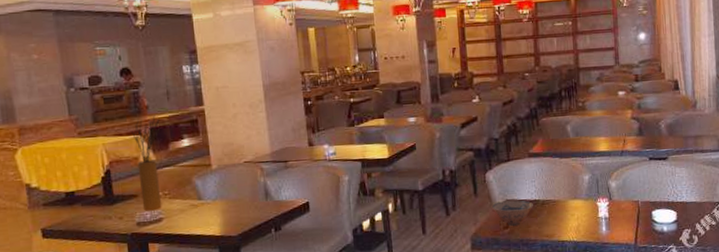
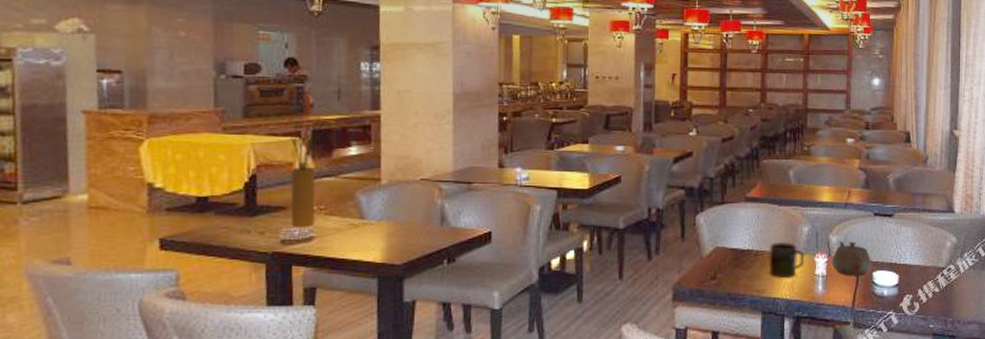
ceramic bowl: present [491,200,533,226] -> none [699,248,745,277]
mug: none [554,190,588,223] -> present [769,241,805,279]
teapot: none [612,185,651,217] -> present [831,241,872,276]

